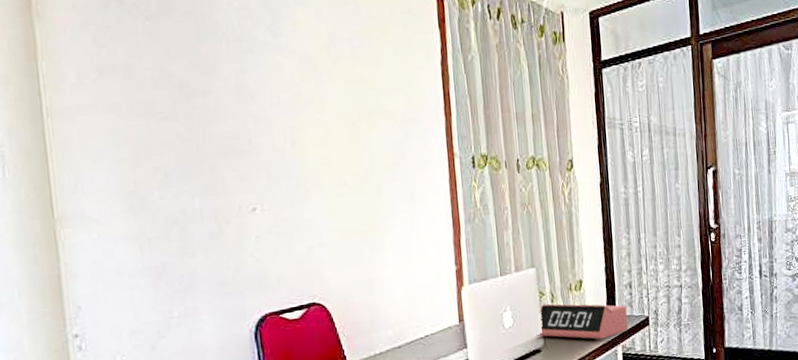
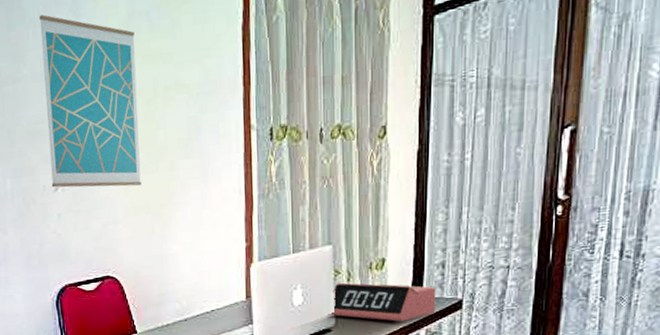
wall art: none [234,30,348,208] -> present [39,14,141,188]

